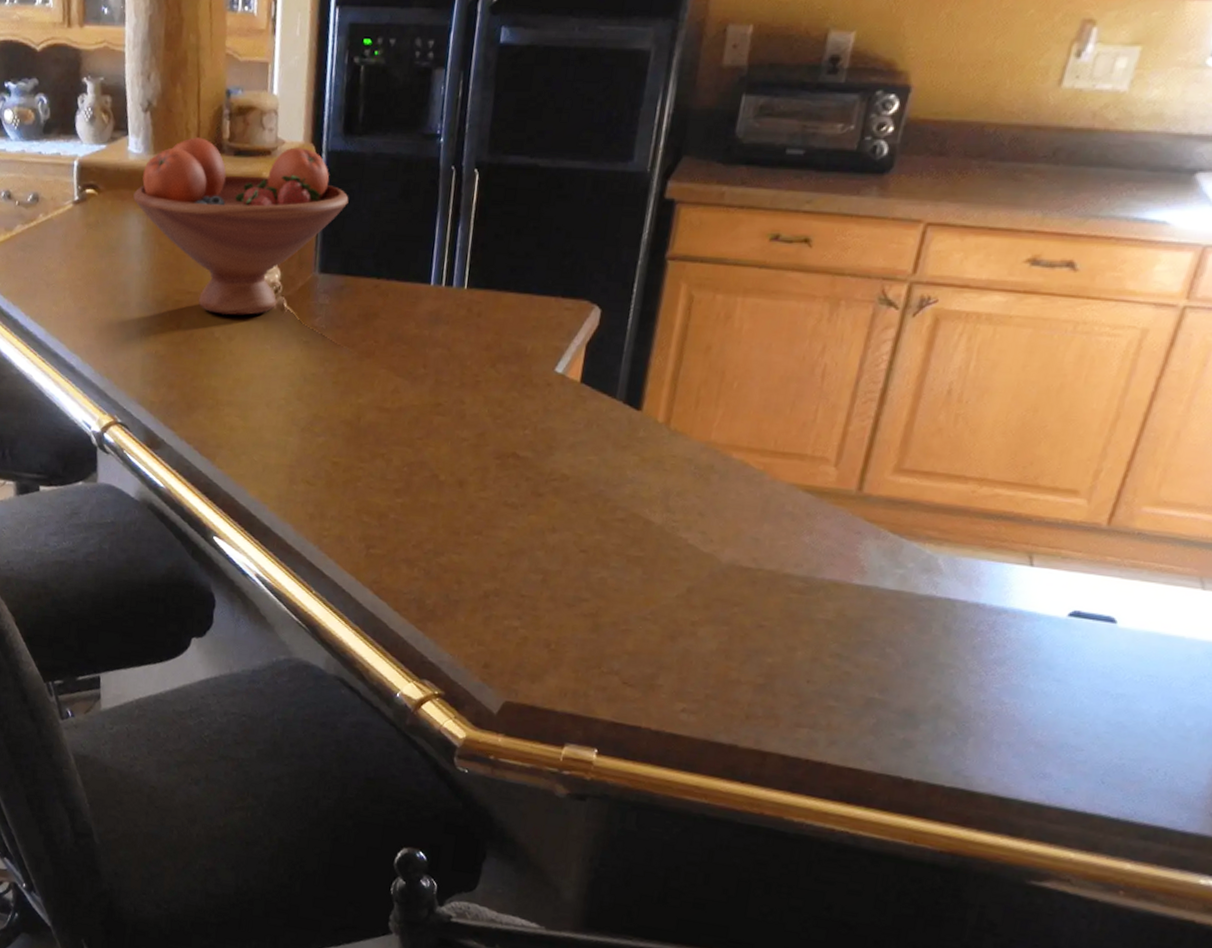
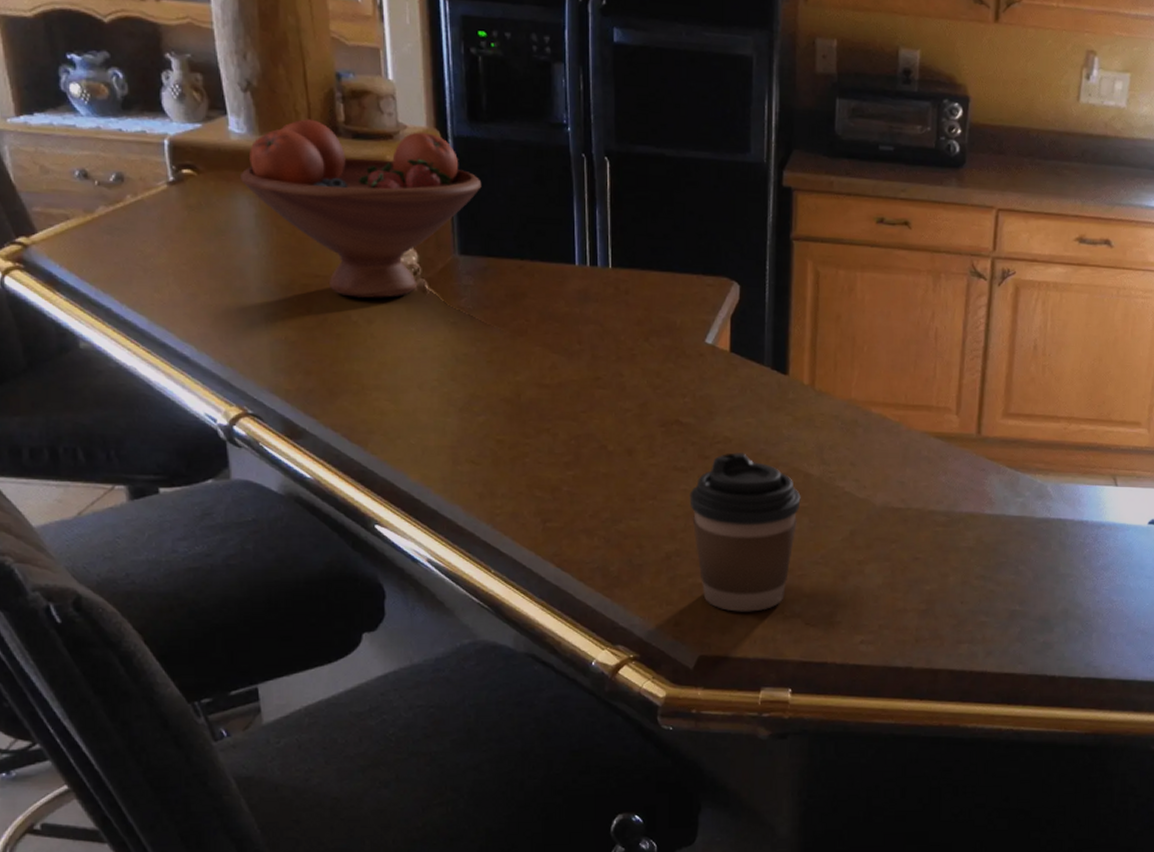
coffee cup: none [515,491,637,664] -> present [689,452,801,612]

